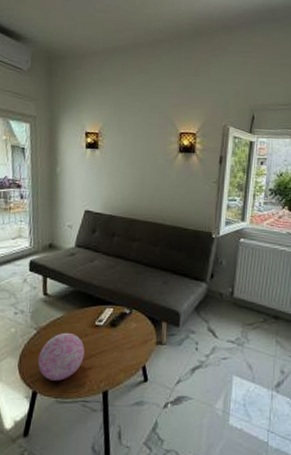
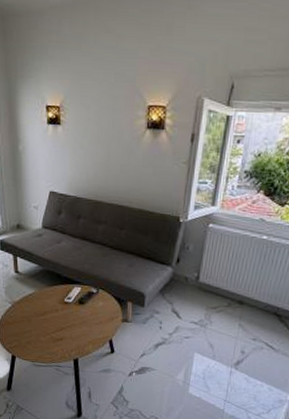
decorative orb: present [38,332,85,381] -> none [15,307,56,348]

